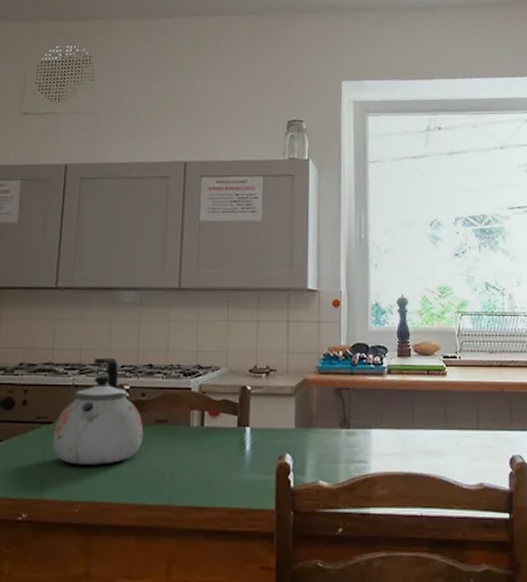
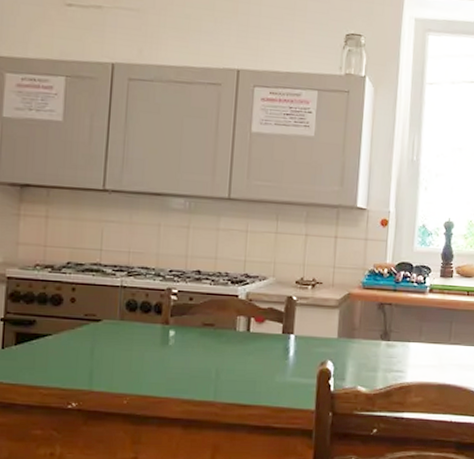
kettle: present [52,358,144,465] -> none [101,262,191,362]

